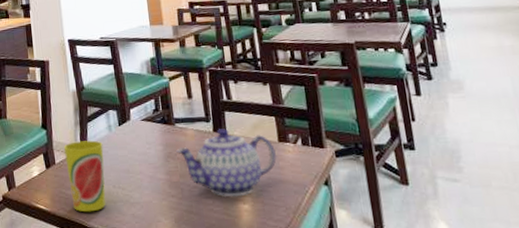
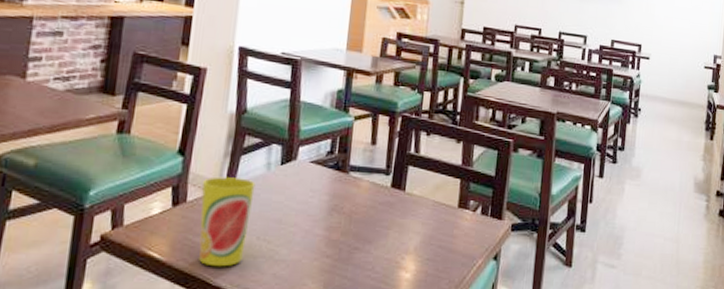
teapot: present [176,128,277,198] -> none [344,185,453,264]

